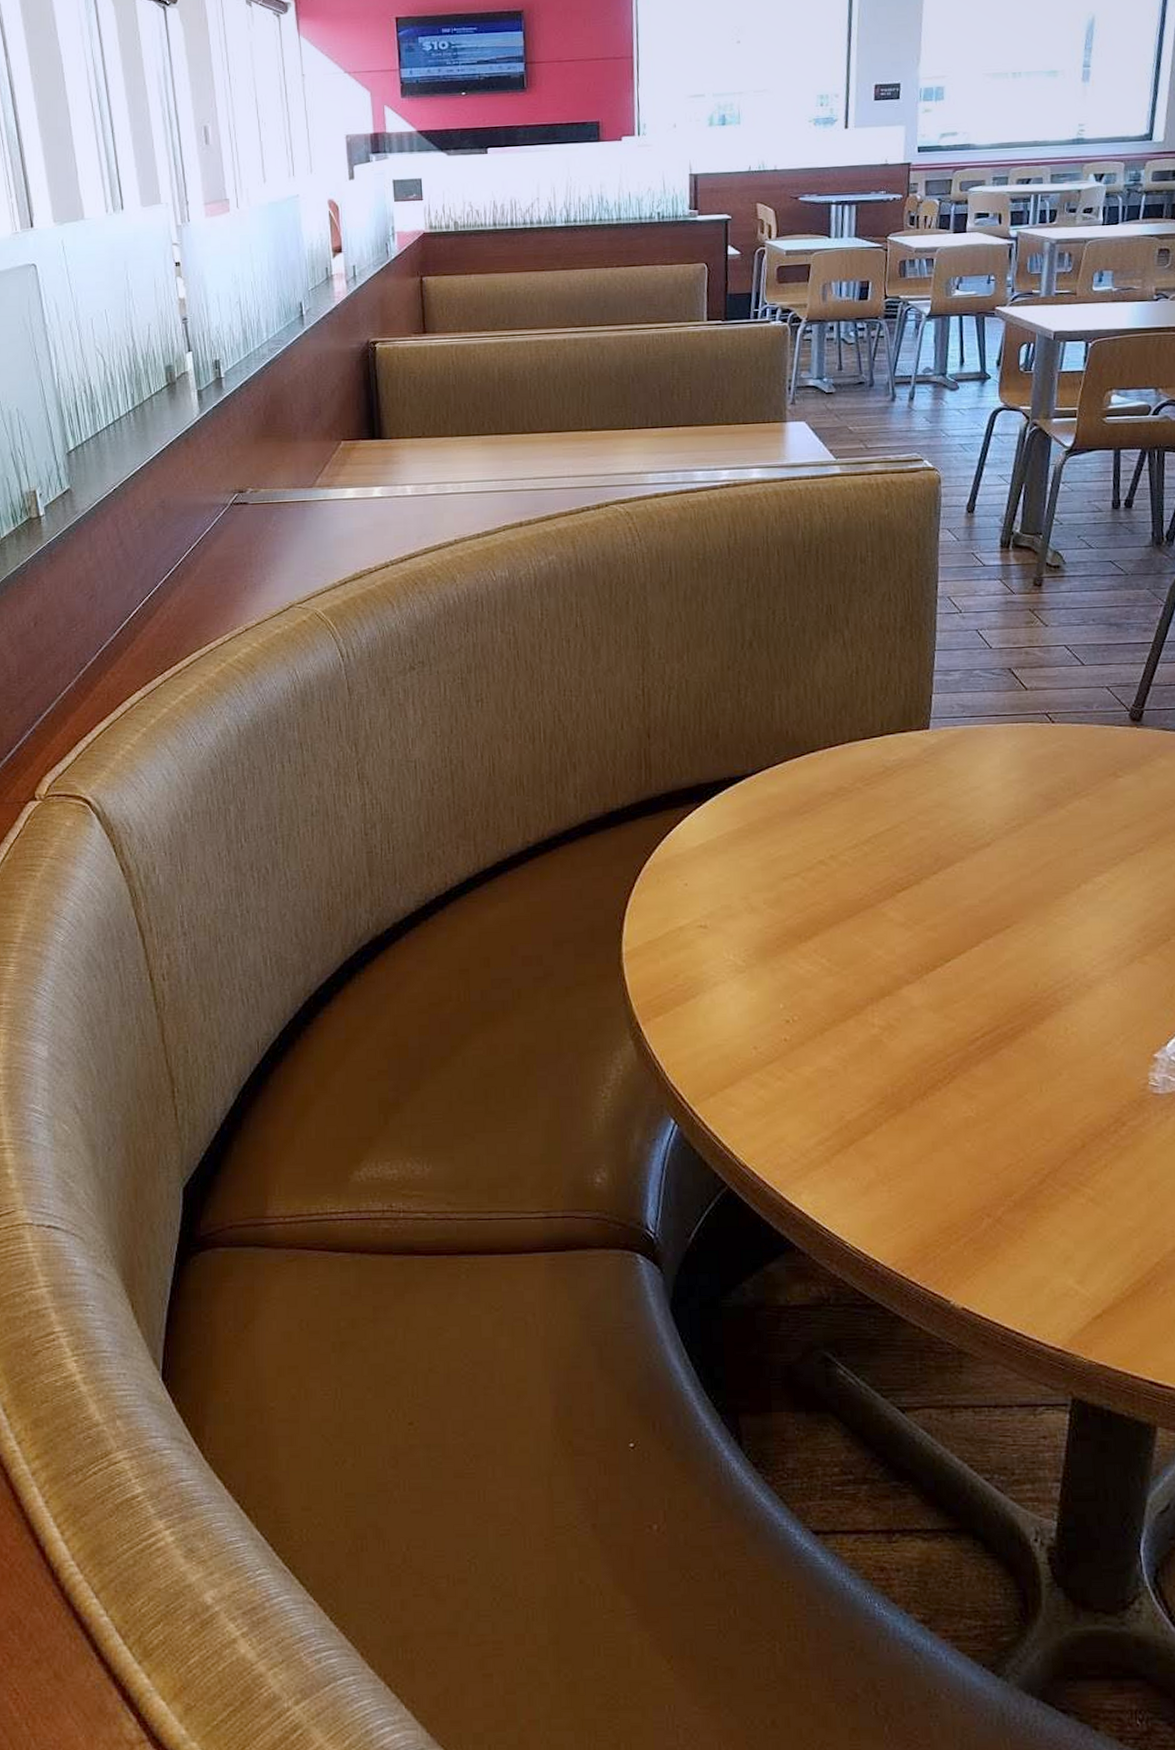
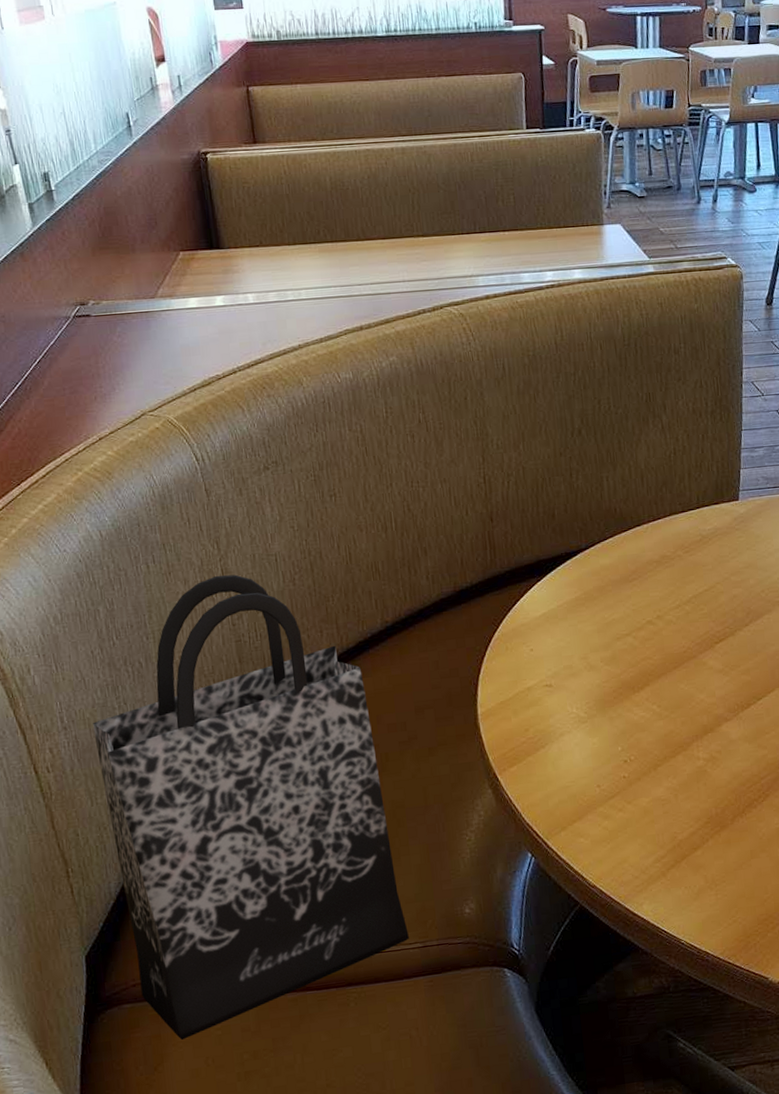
shopping bag: none [213,779,531,1296] -> present [93,574,409,1040]

